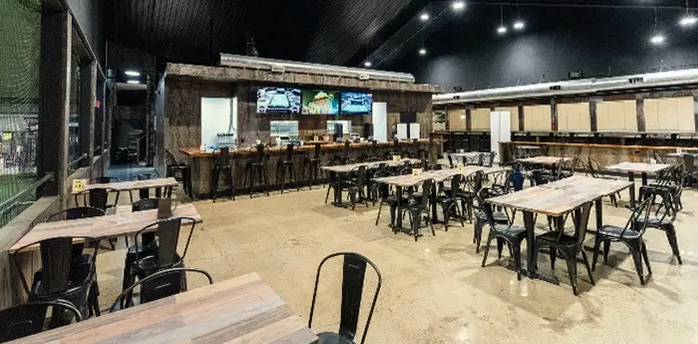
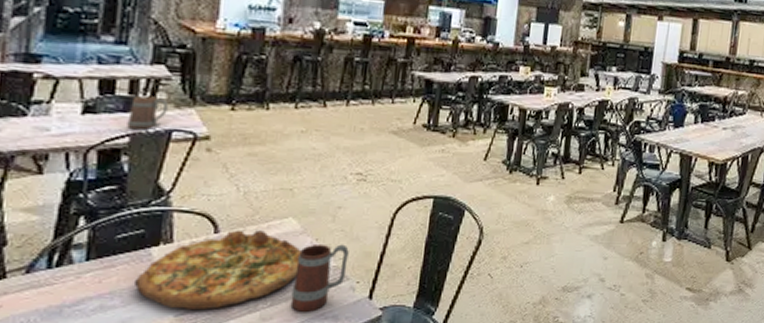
pizza: none [167,281,263,336] -> present [133,229,301,311]
beer mug: none [259,289,293,337] -> present [290,243,349,312]

